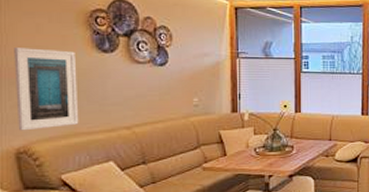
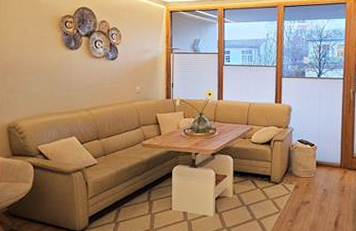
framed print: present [14,48,79,131] -> none [8,46,52,111]

